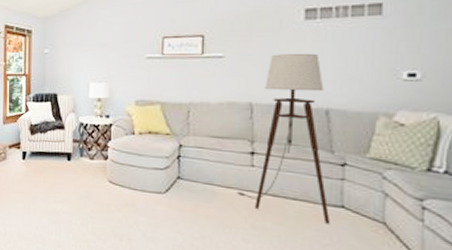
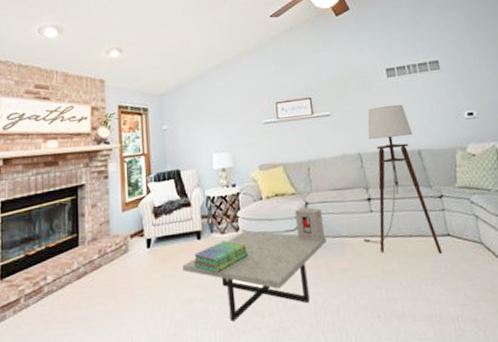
coffee table: none [52,161,196,238] -> present [182,230,327,322]
stack of books: none [62,166,114,194] -> present [193,240,249,274]
decorative box: none [166,149,196,186] -> present [295,207,325,243]

